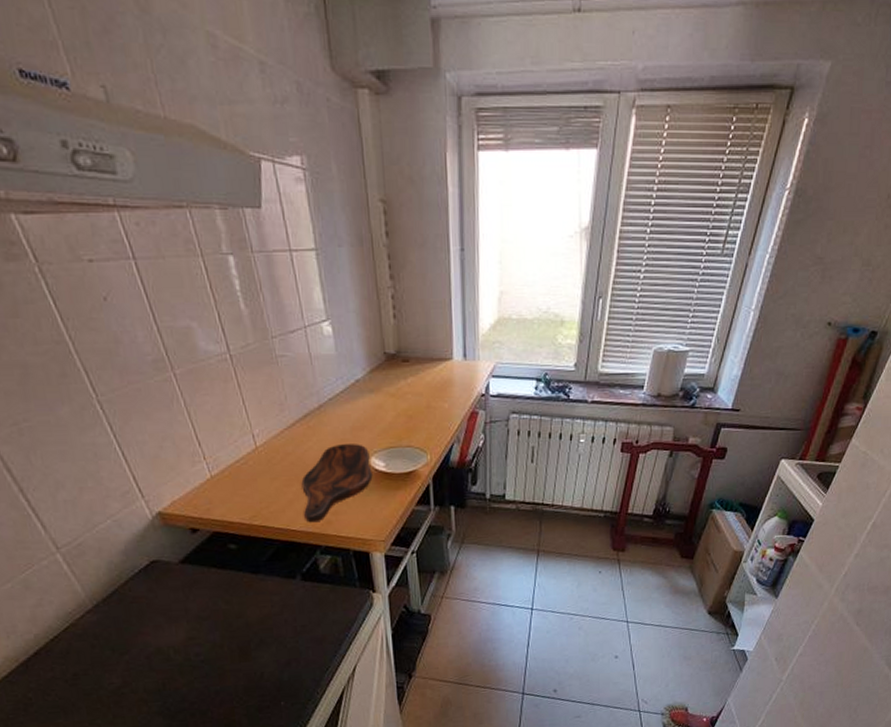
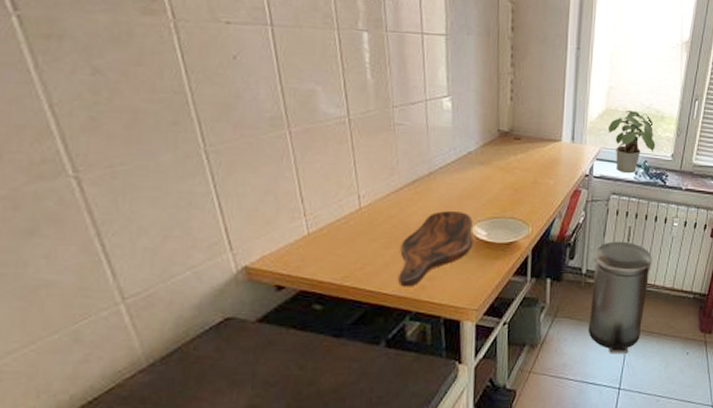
pedal bin: none [497,462,559,577] -> present [589,241,652,354]
potted plant: none [501,316,556,388] -> present [607,109,656,173]

